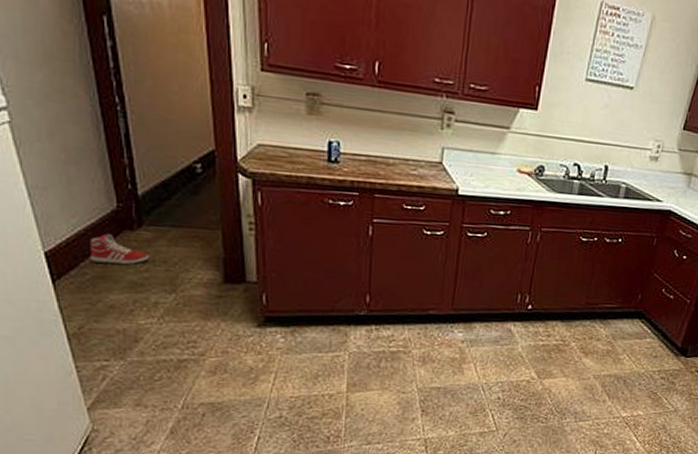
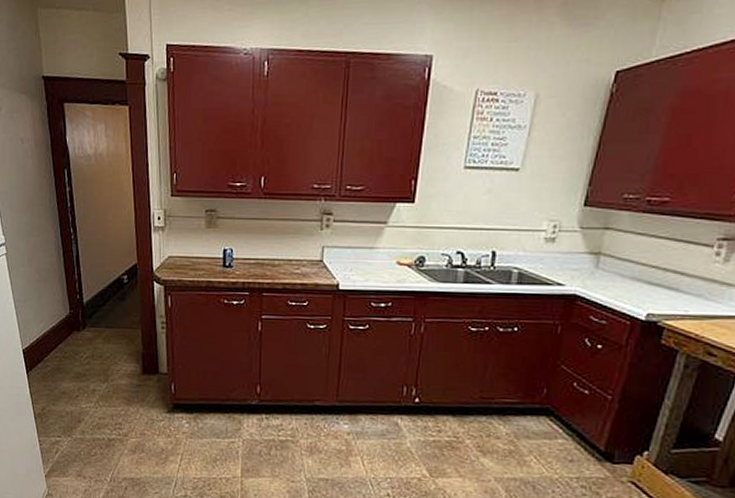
sneaker: present [90,234,149,264] -> none [51,335,90,359]

